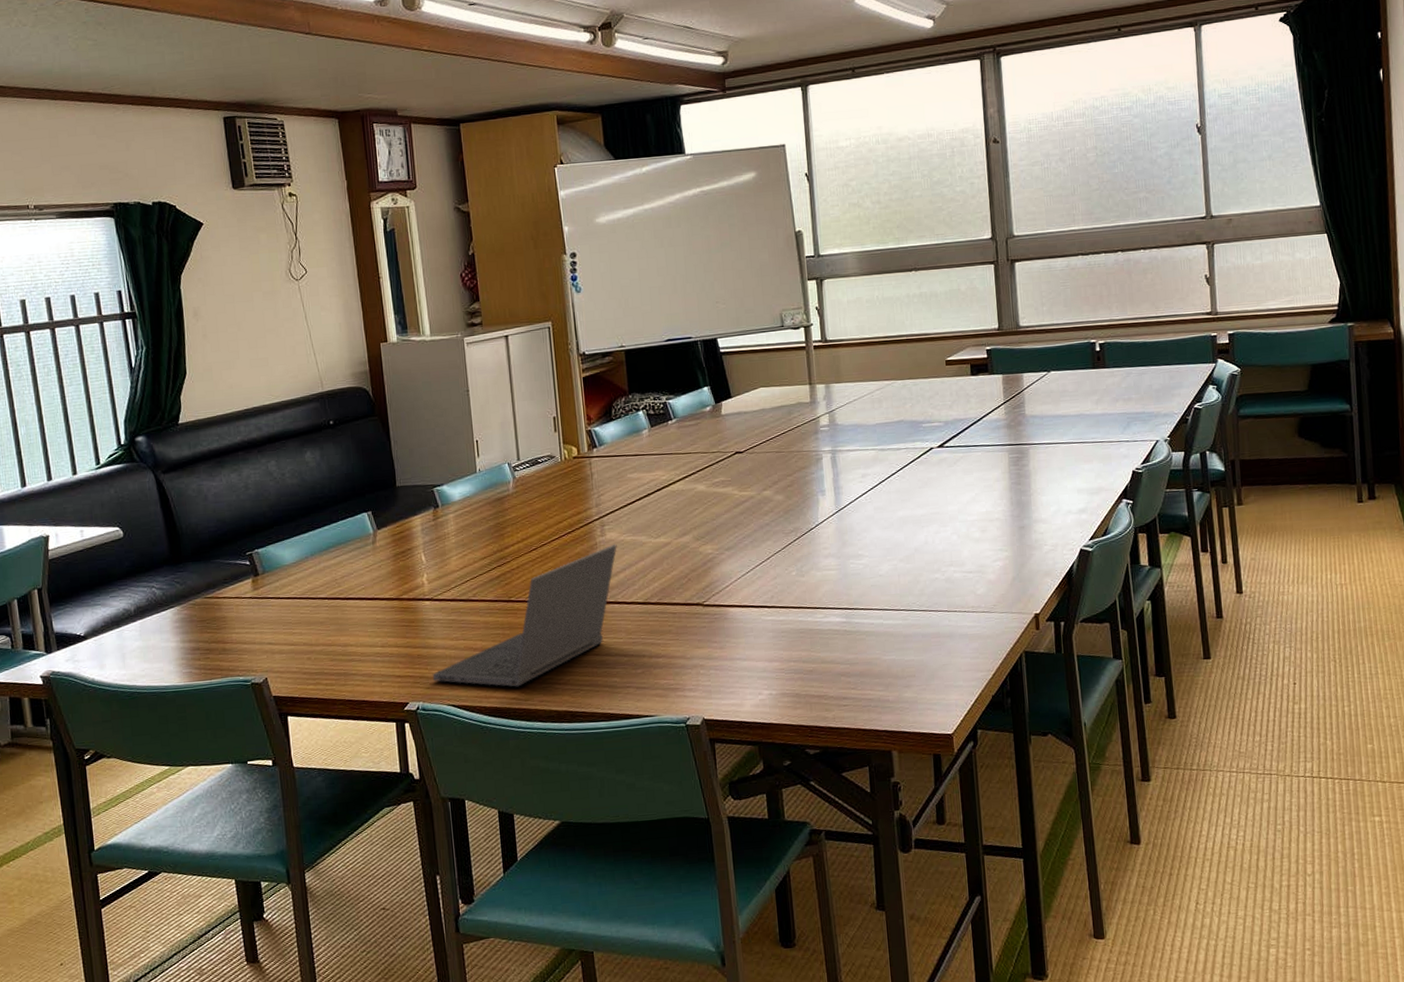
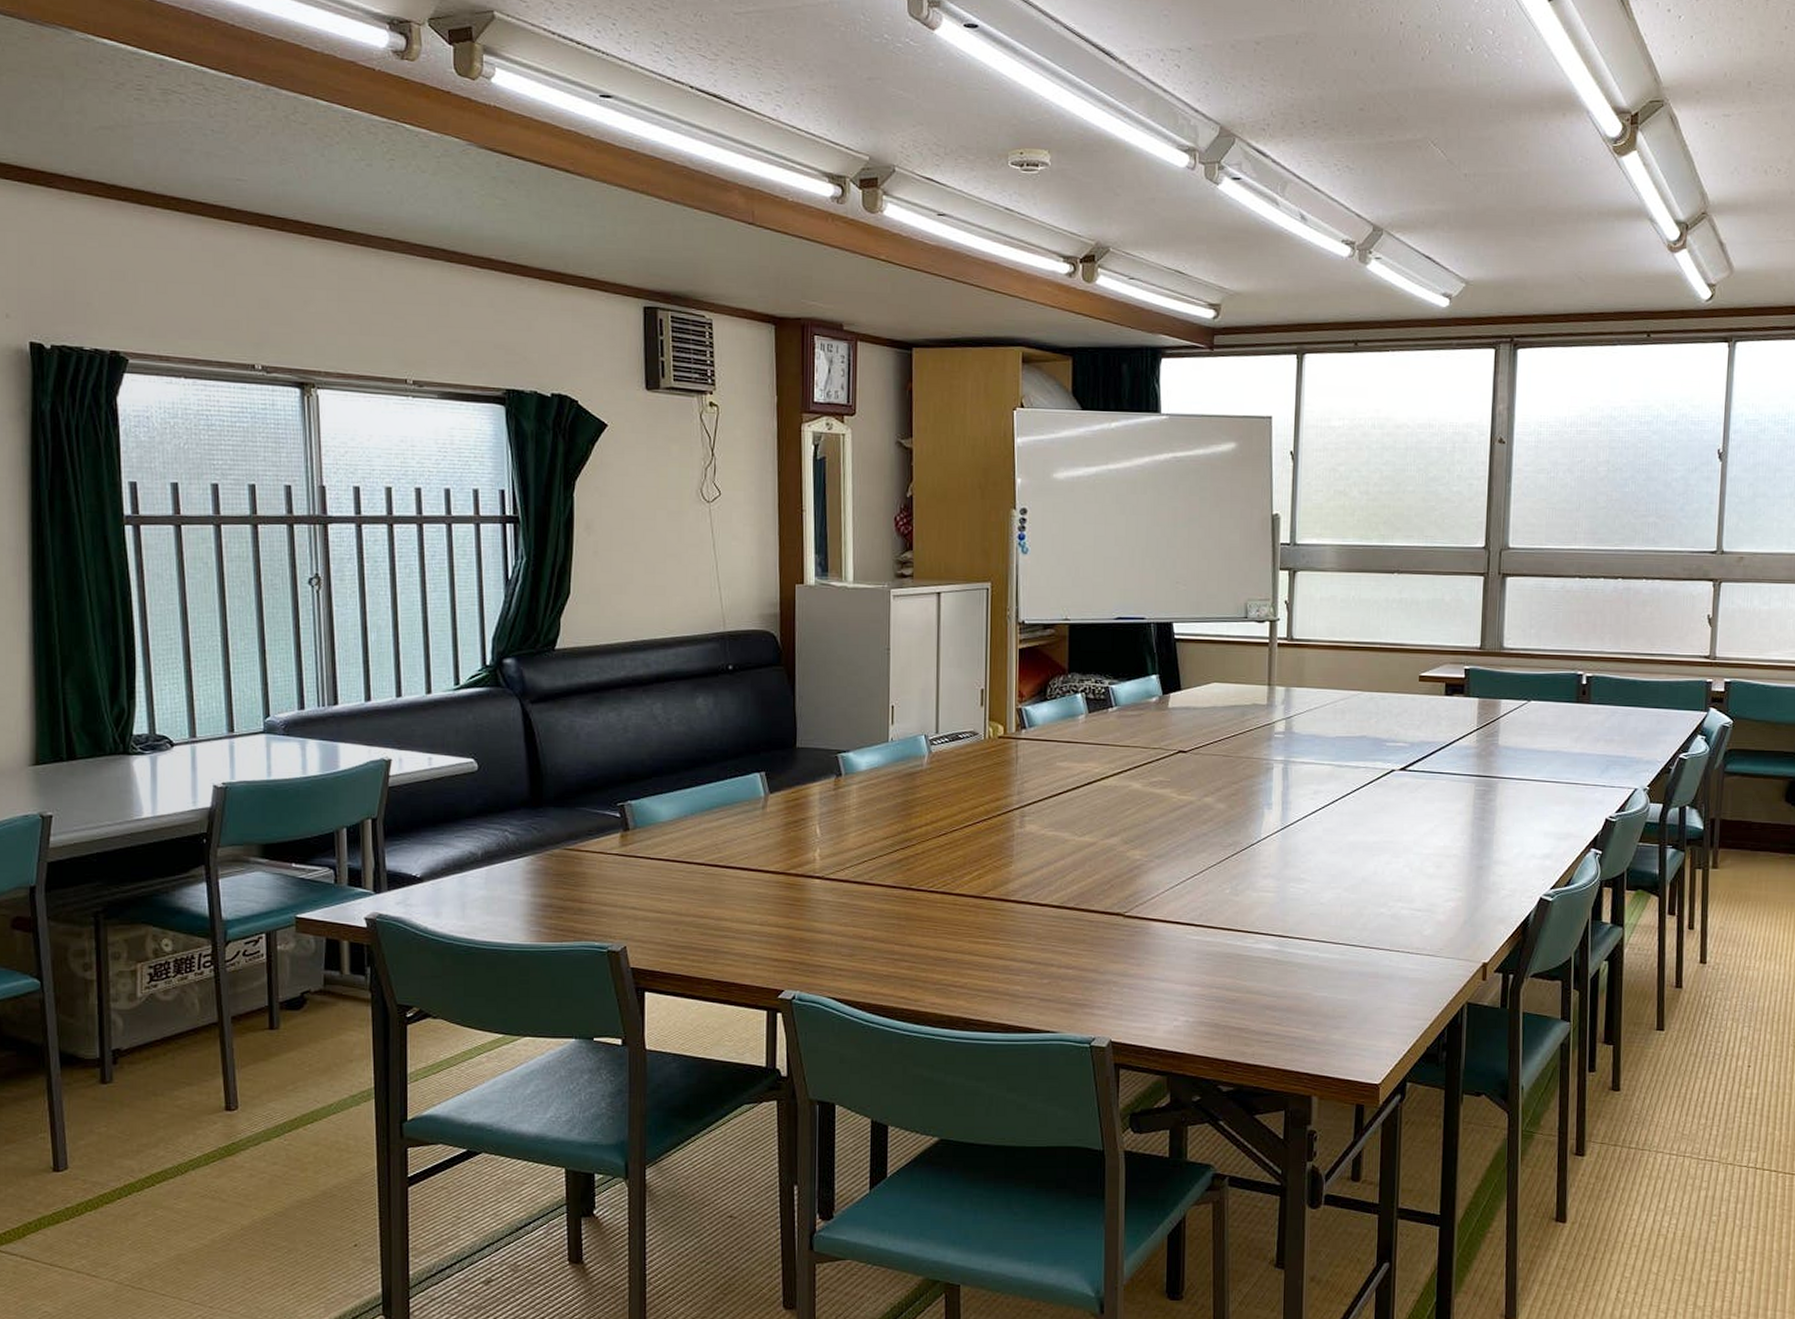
laptop computer: present [432,544,617,687] -> none [813,837,1036,985]

